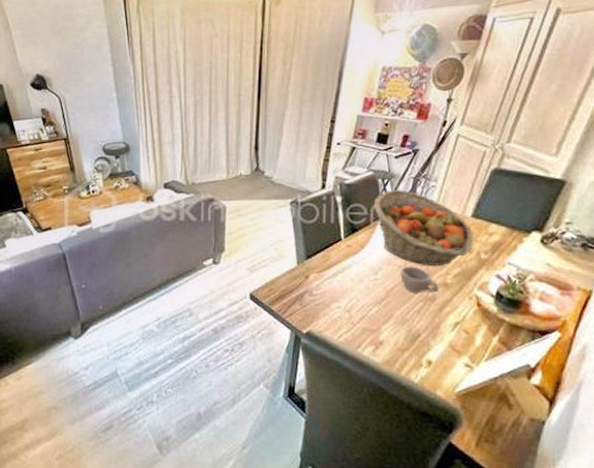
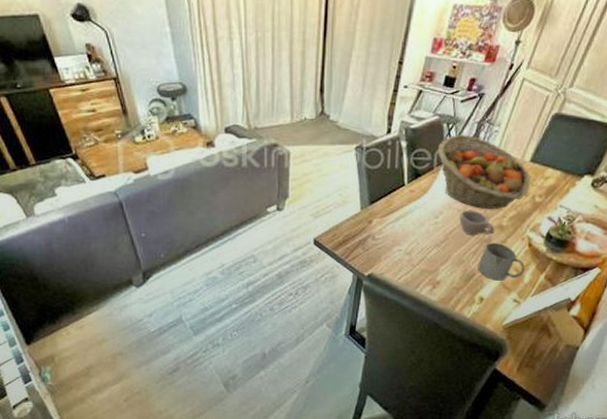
mug: none [423,300,475,343] -> present [478,242,525,281]

